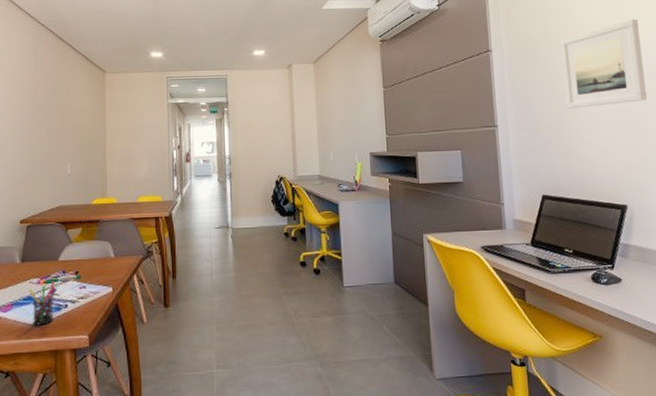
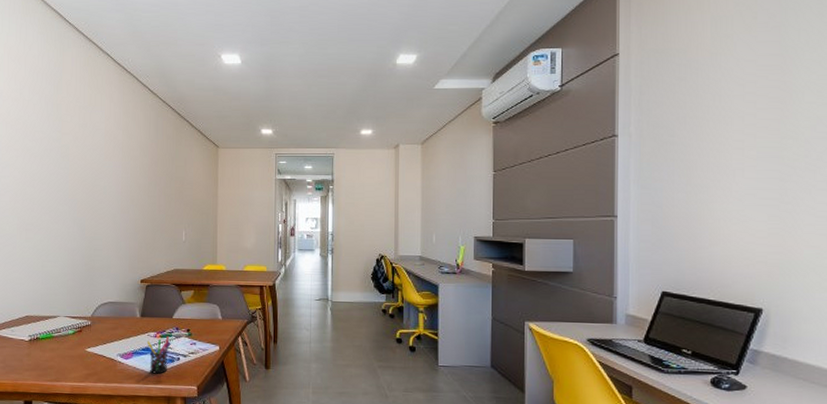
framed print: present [560,19,647,108] -> none [700,103,801,201]

